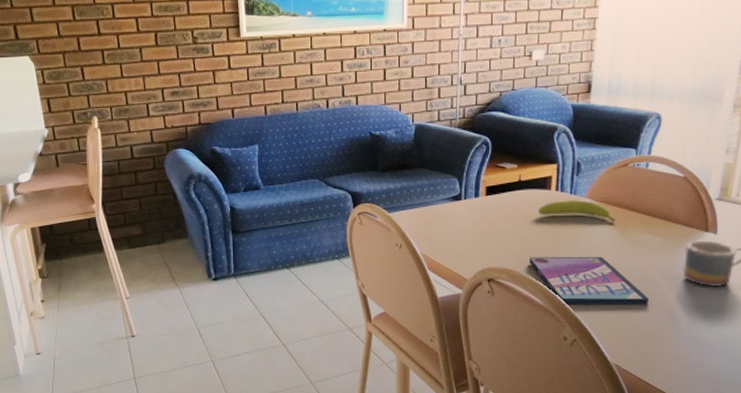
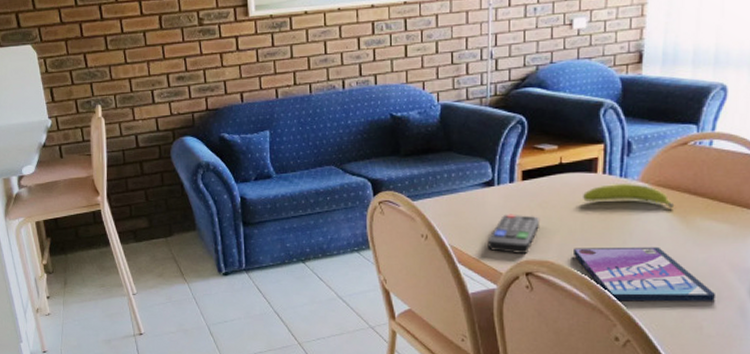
remote control: none [455,226,500,262] -> present [487,214,539,253]

